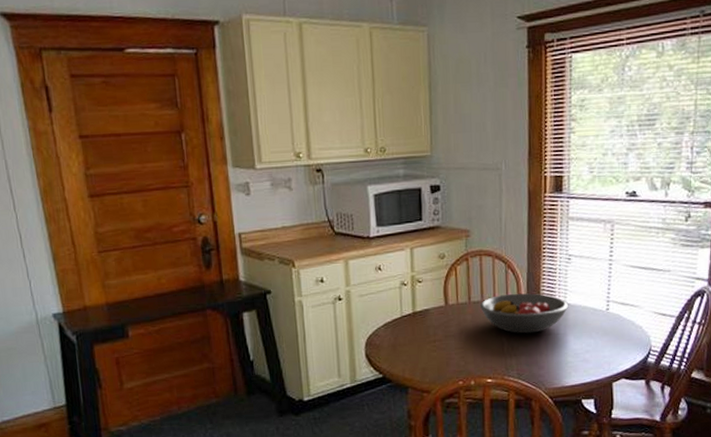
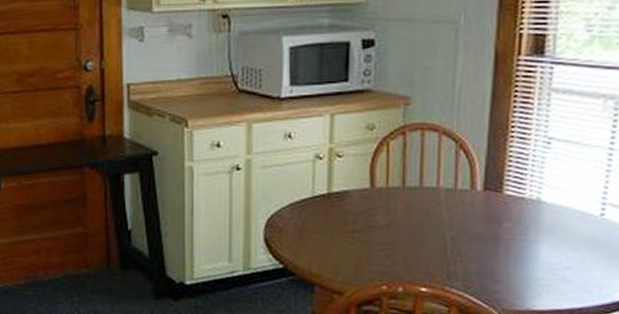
fruit bowl: present [479,293,569,334] -> none [416,181,544,235]

